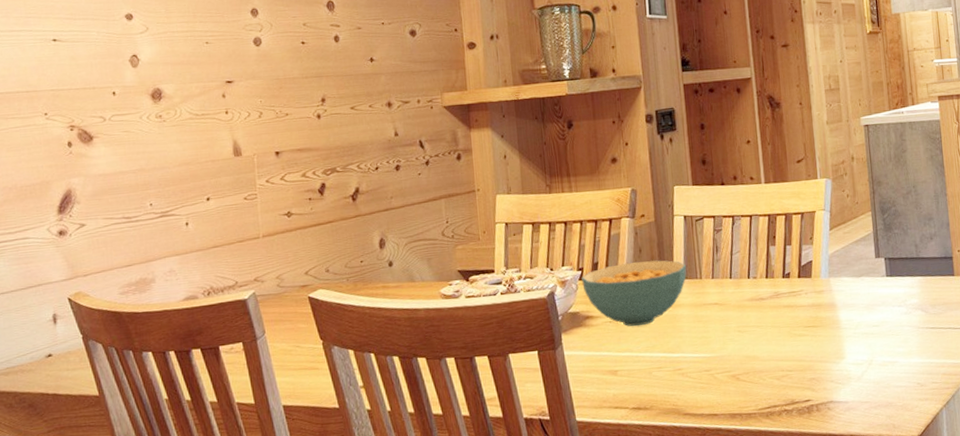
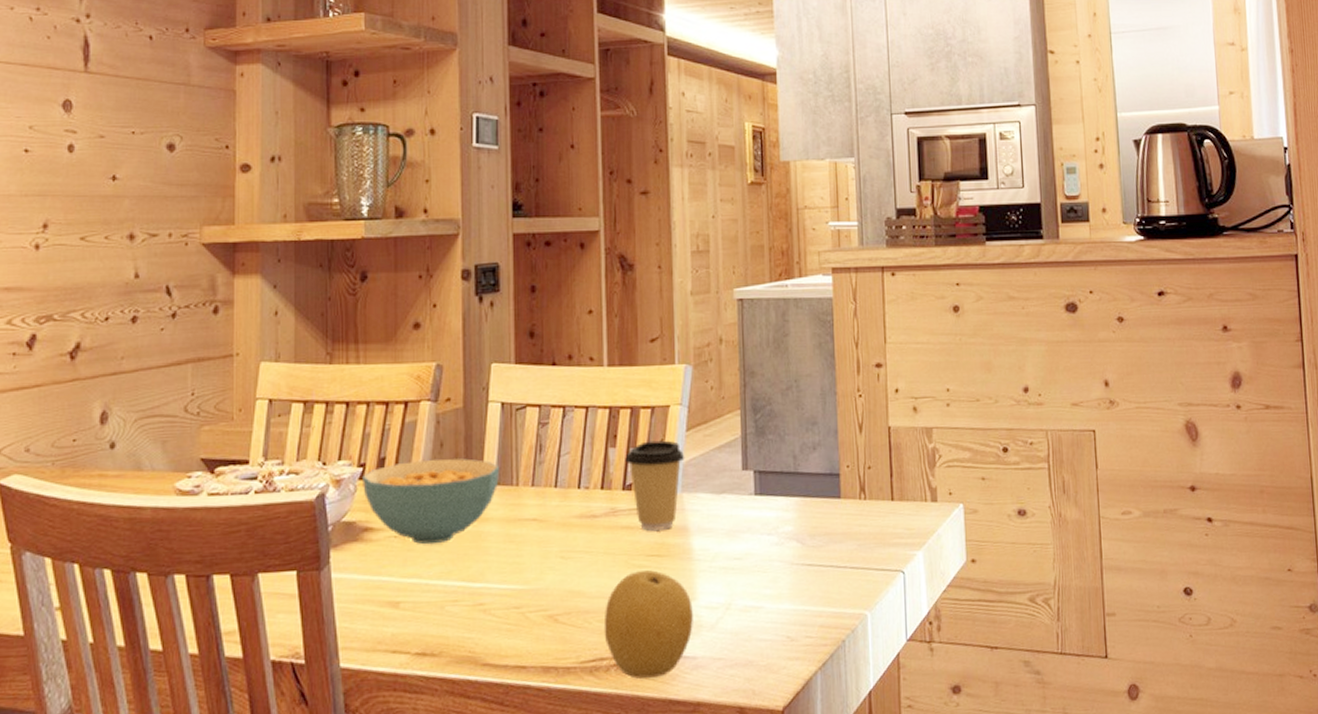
fruit: none [775,338,844,420] -> present [603,570,693,679]
coffee cup: none [783,238,830,308] -> present [625,440,685,531]

